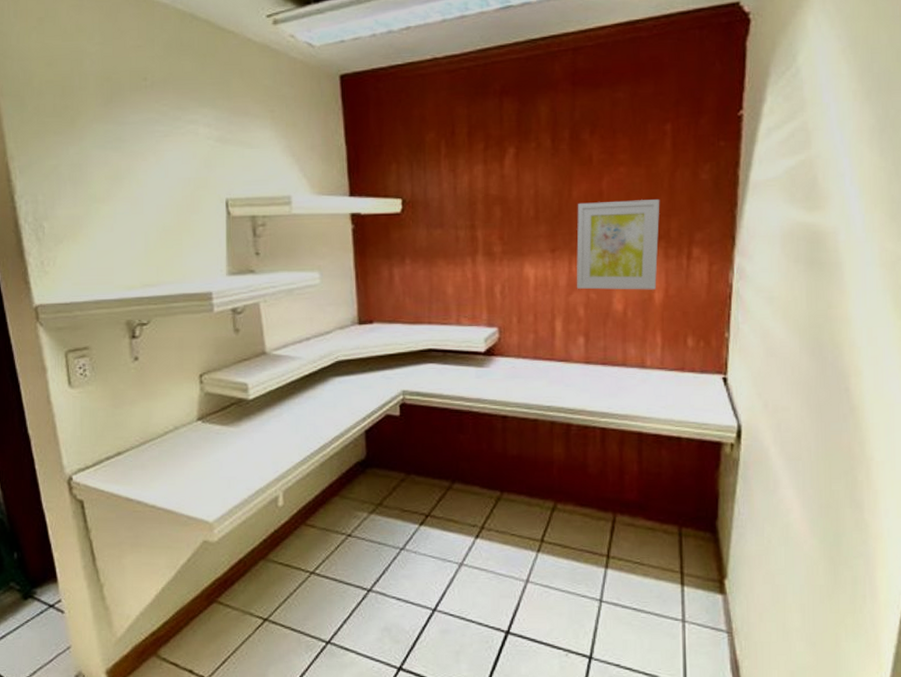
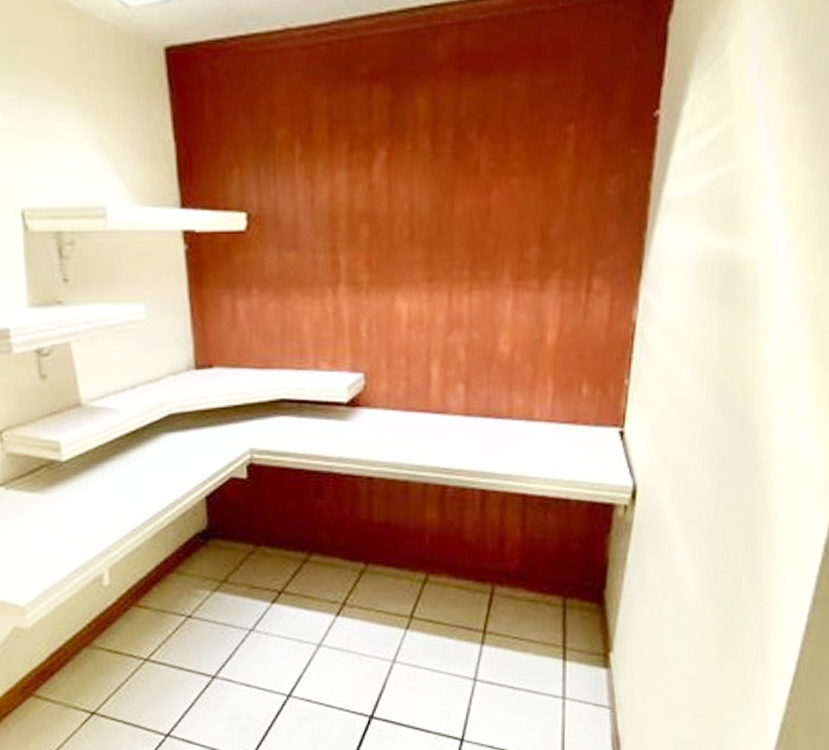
wall art: present [576,199,660,290] -> none [456,219,558,329]

